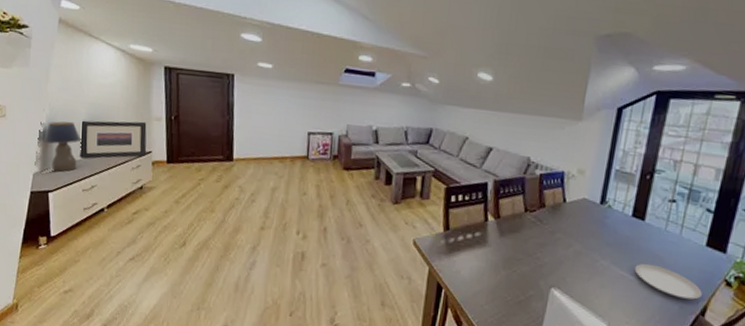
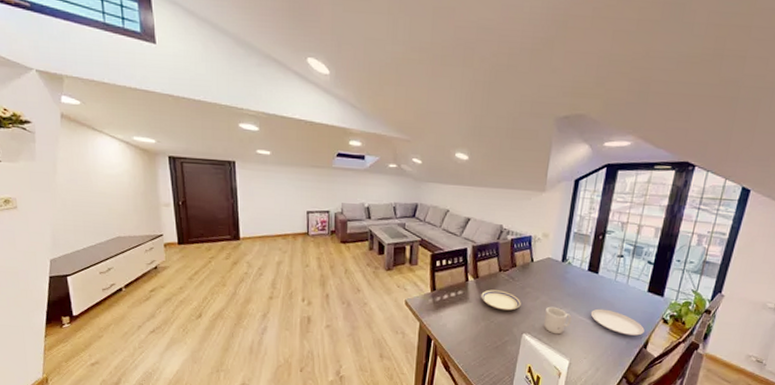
table lamp: present [42,121,82,173] -> none [56,210,94,258]
picture frame: present [80,120,147,159] -> none [93,207,158,244]
plate: none [502,232,550,260] -> present [481,289,521,312]
mug: none [577,257,612,292] -> present [544,306,572,335]

